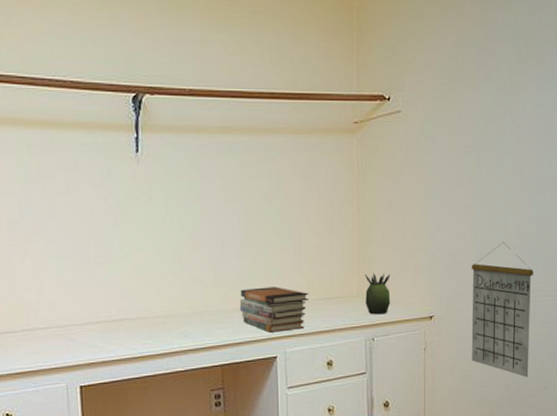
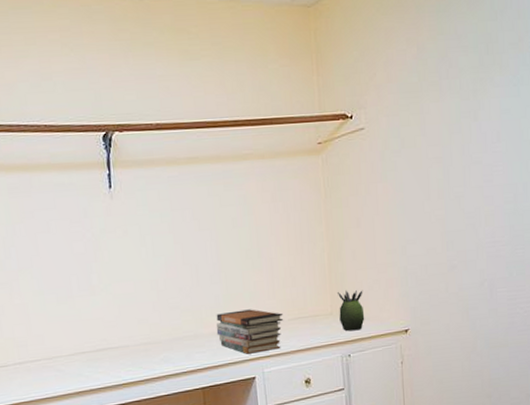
calendar: present [471,242,533,378] -> none [444,251,510,386]

